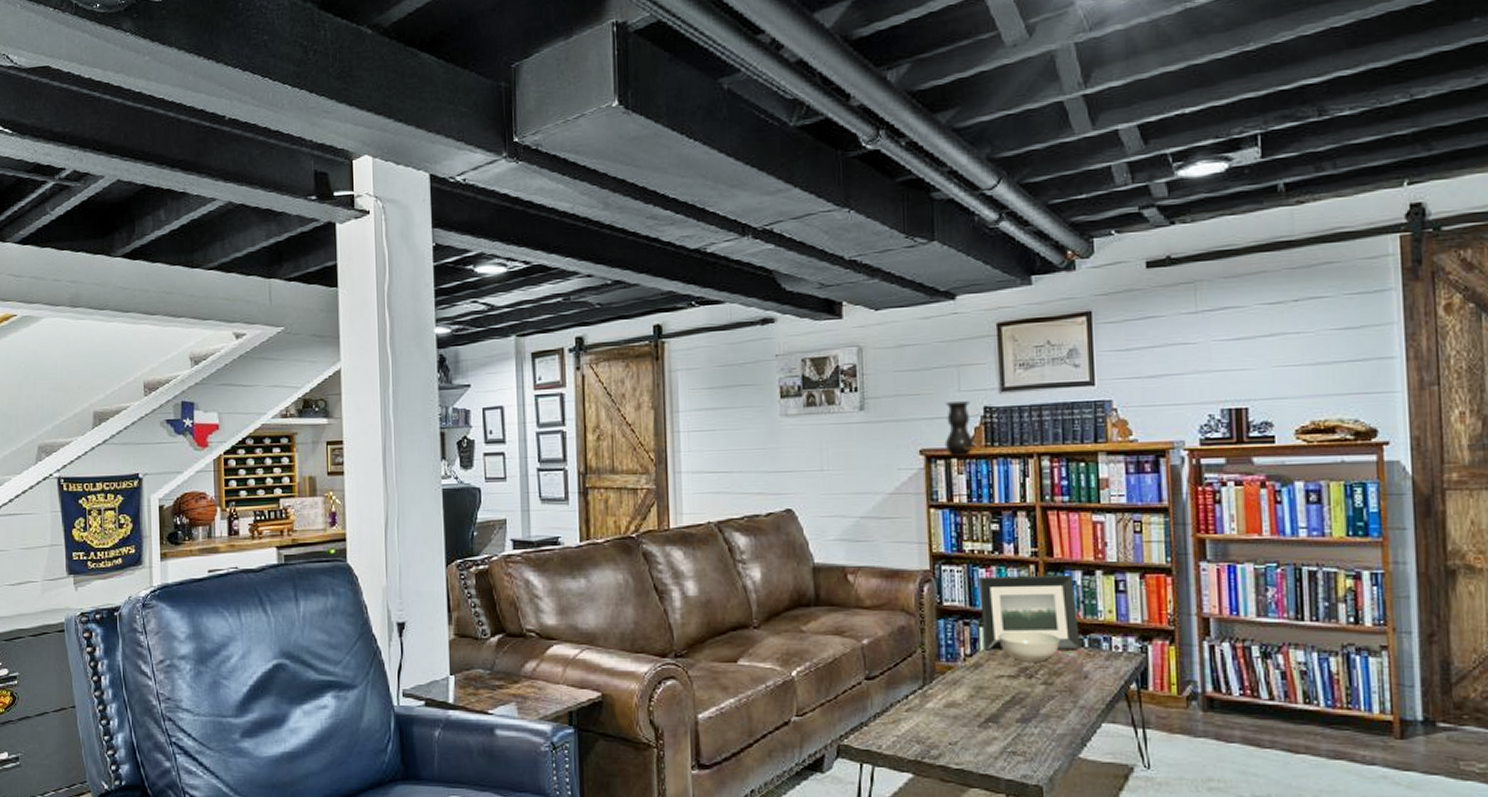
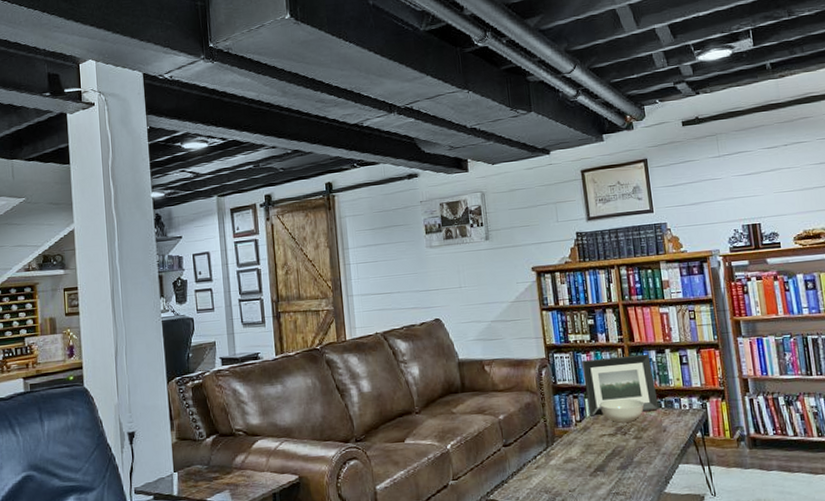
vase: present [944,401,975,457] -> none [547,229,572,271]

